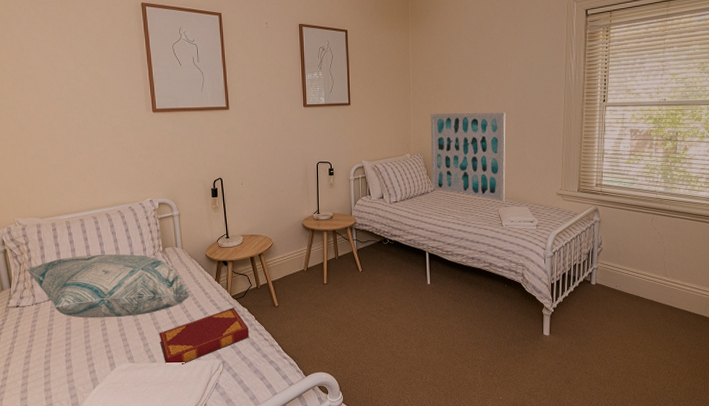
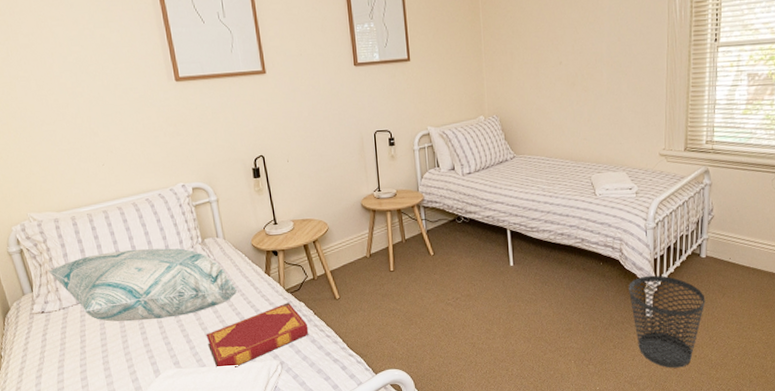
wall art: present [430,112,506,203] -> none [507,60,598,168]
wastebasket: none [529,298,595,383] -> present [629,275,705,368]

